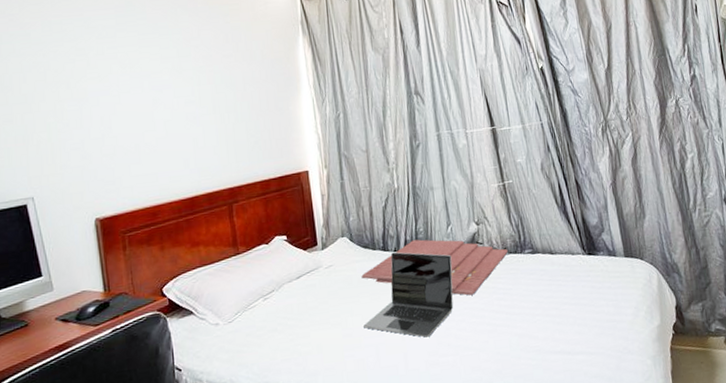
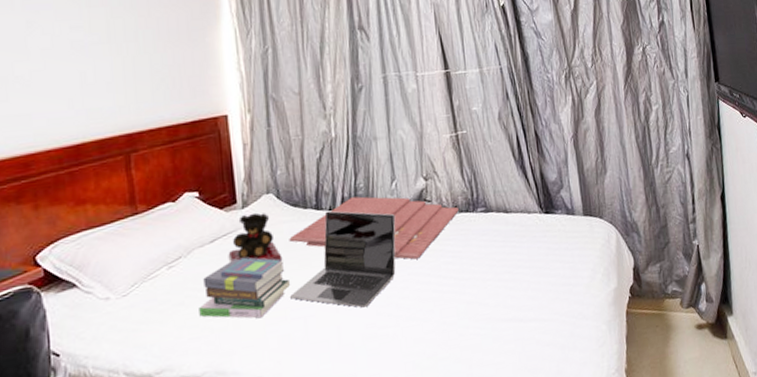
books: none [289,291,364,345] -> present [199,257,291,319]
teddy bear: none [311,253,357,296] -> present [228,212,283,262]

